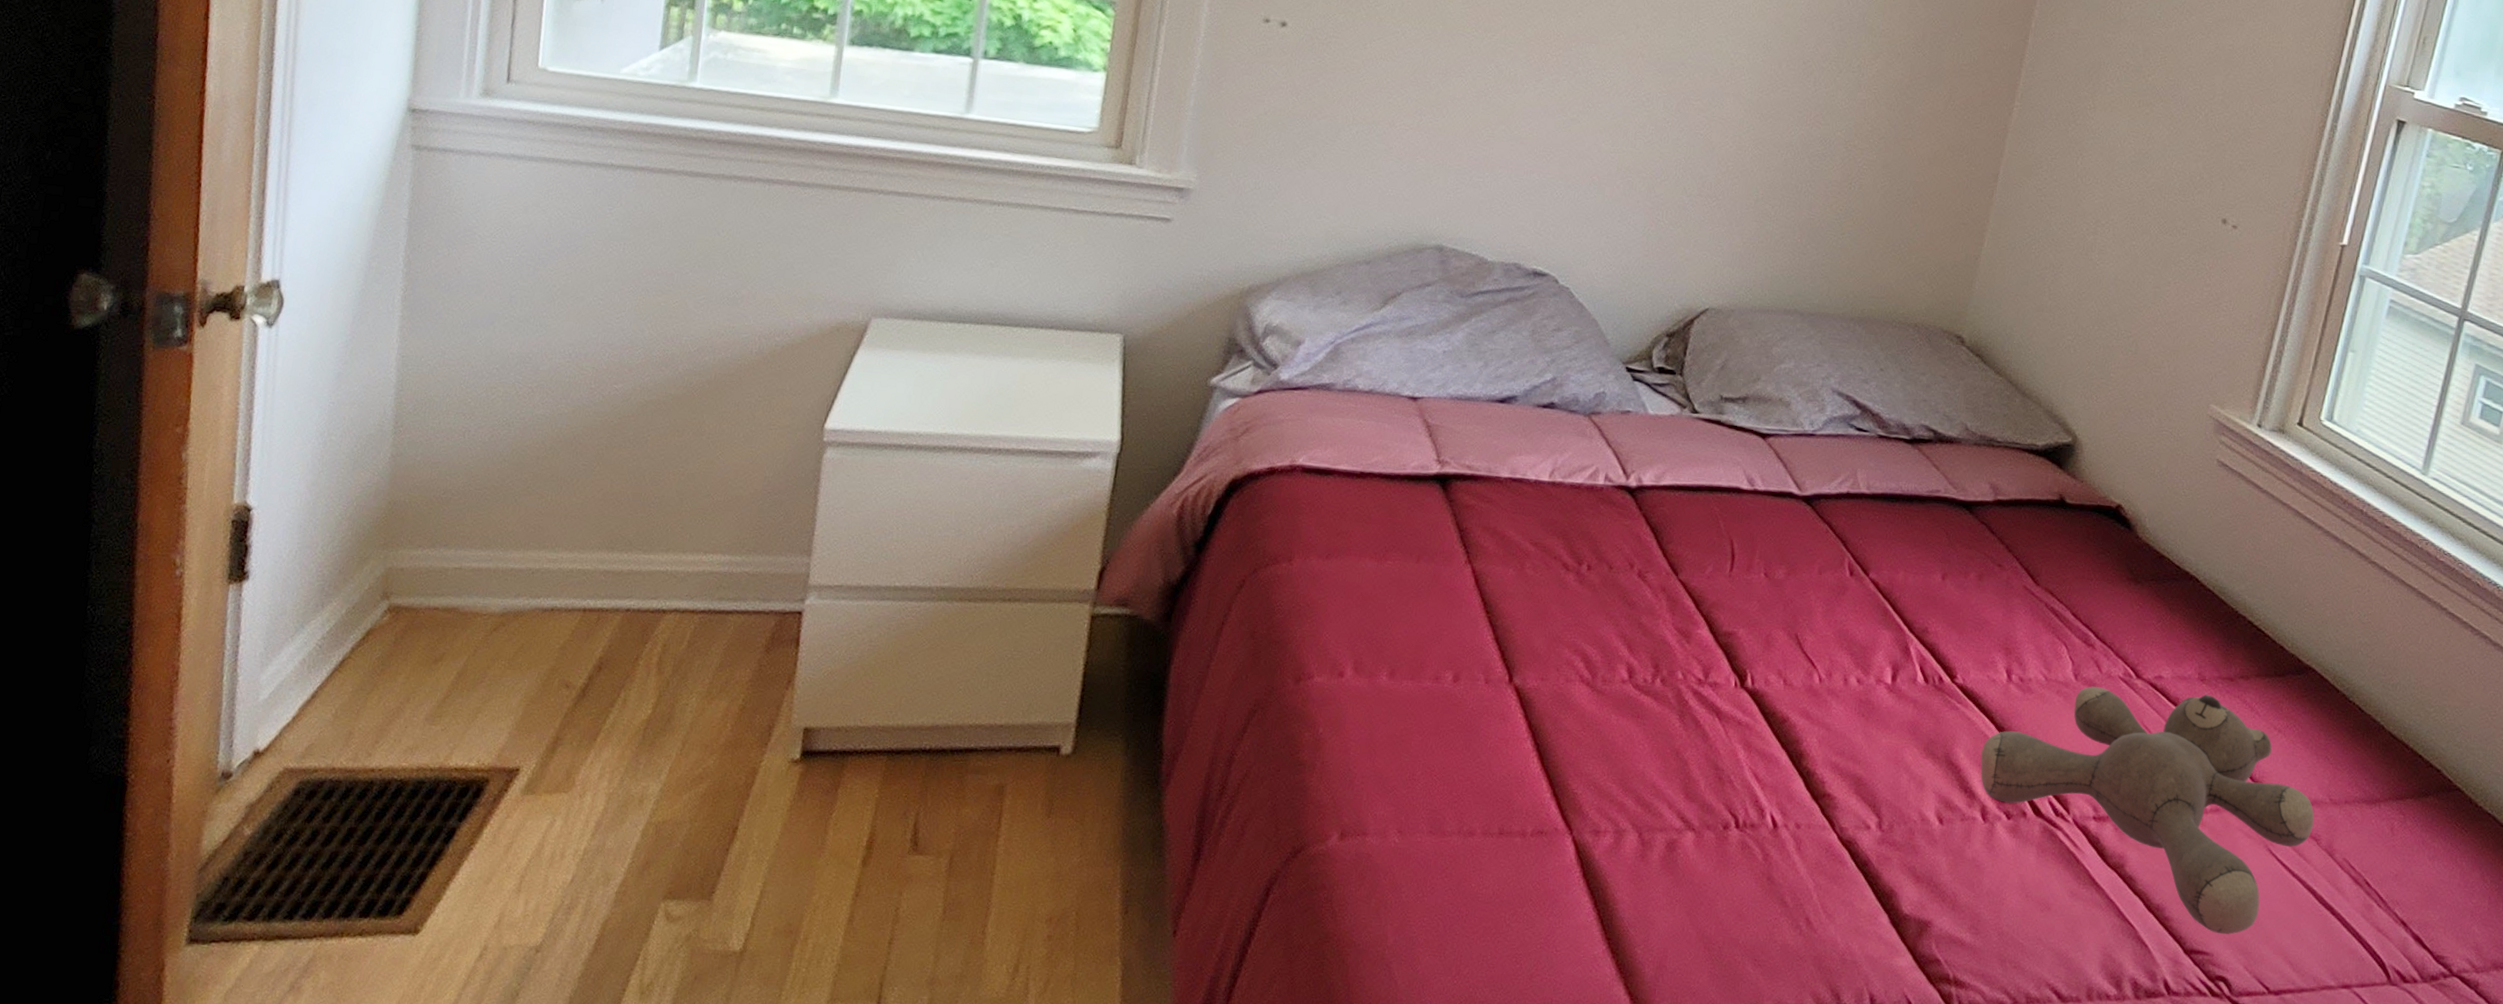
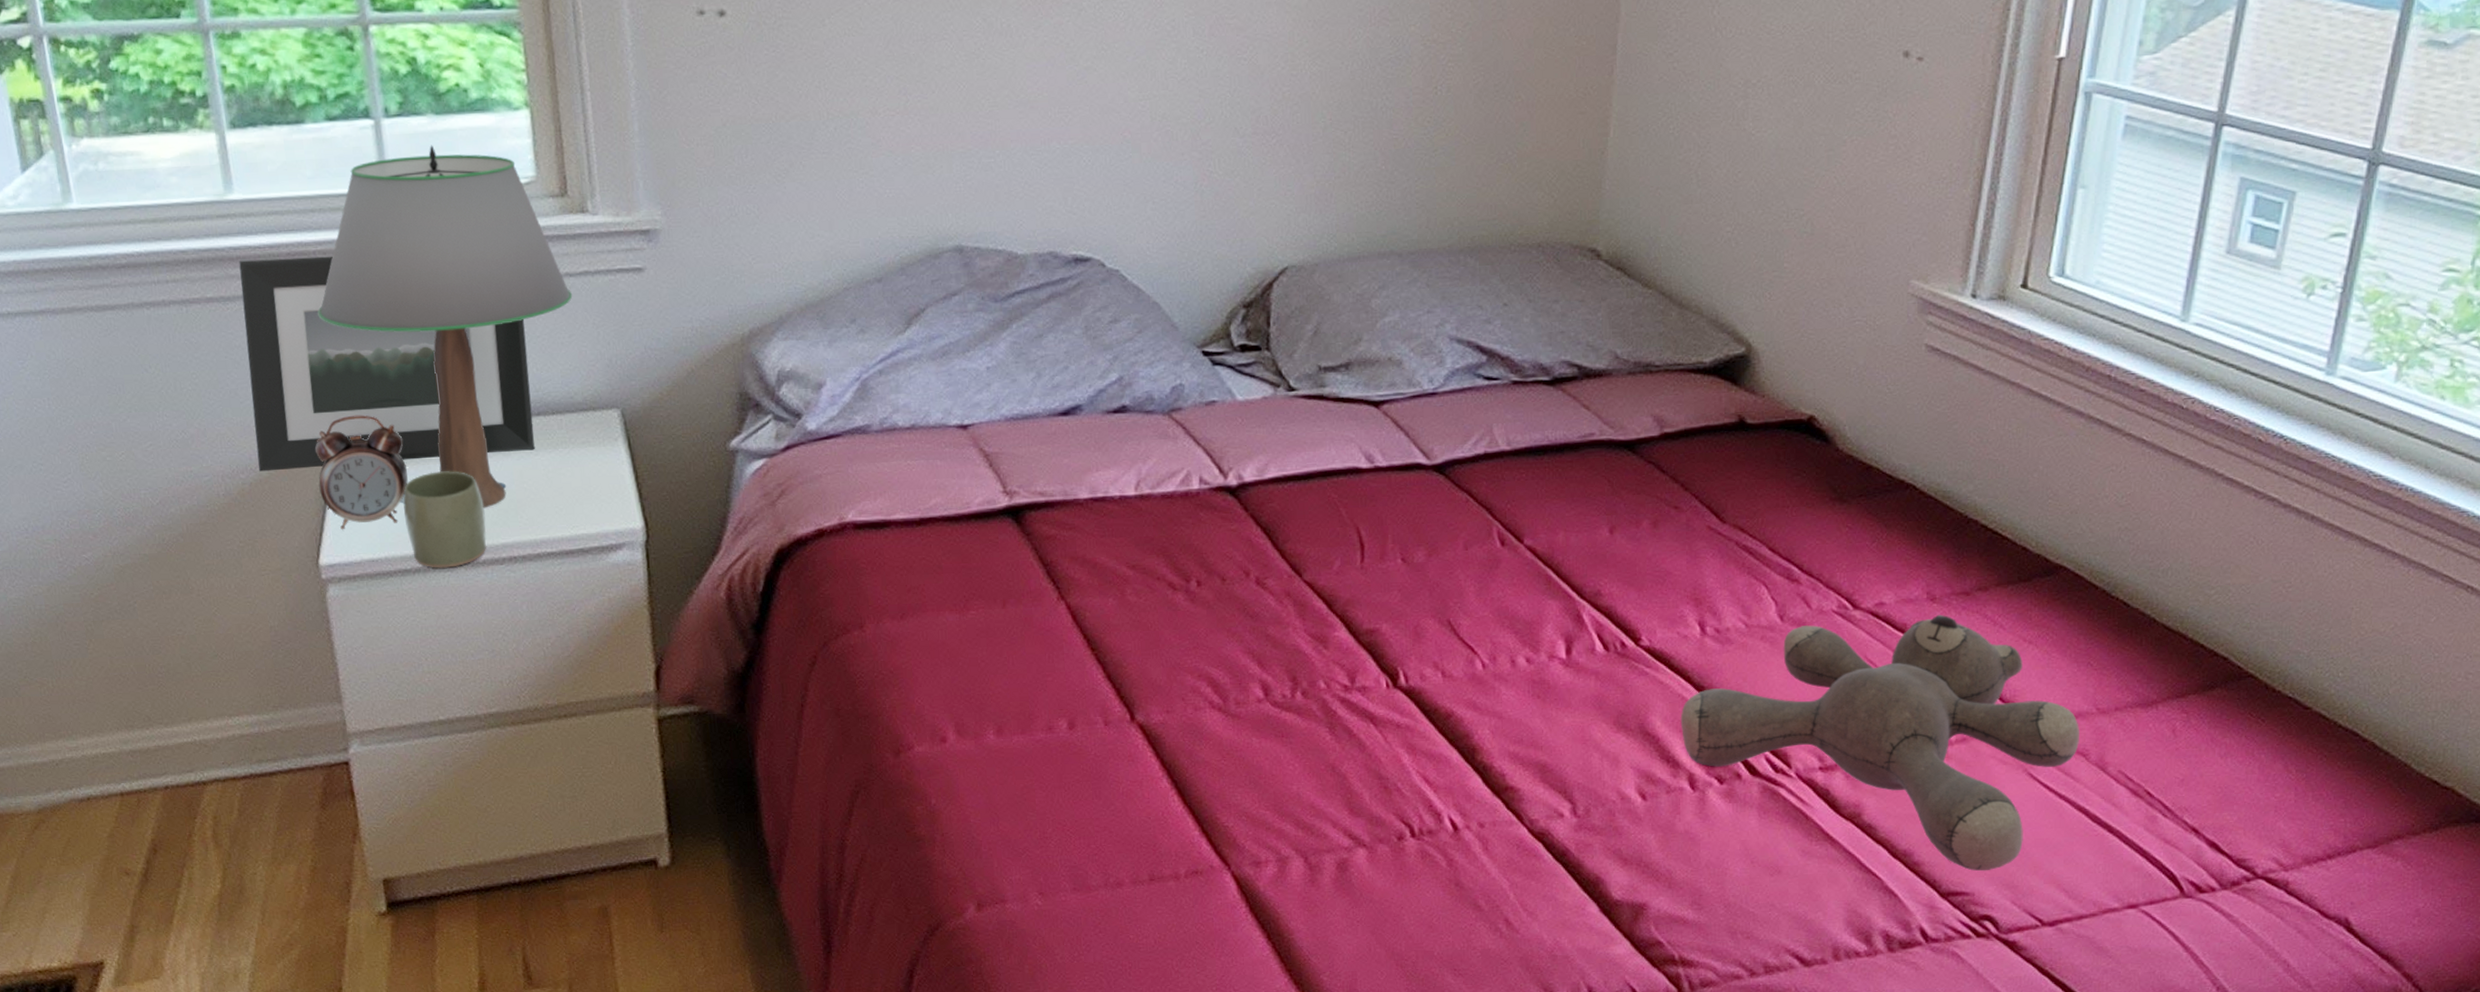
picture frame: none [793,155,1059,358] -> present [239,256,535,472]
alarm clock: none [842,302,928,402] -> present [315,414,408,530]
table lamp: none [882,87,1106,402] -> present [318,145,573,509]
mug: none [910,362,984,450] -> present [403,471,487,568]

